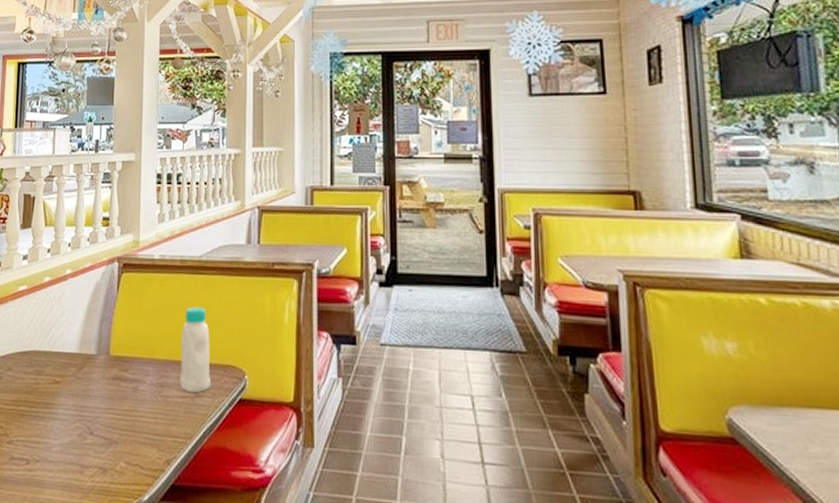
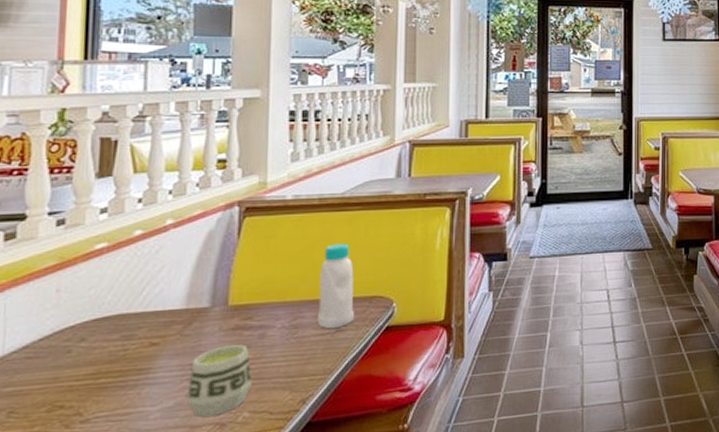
cup: none [79,393,127,460] -> present [187,344,252,418]

